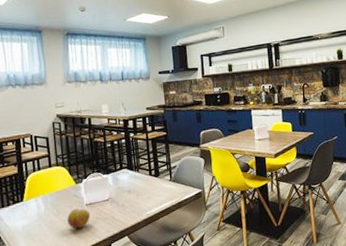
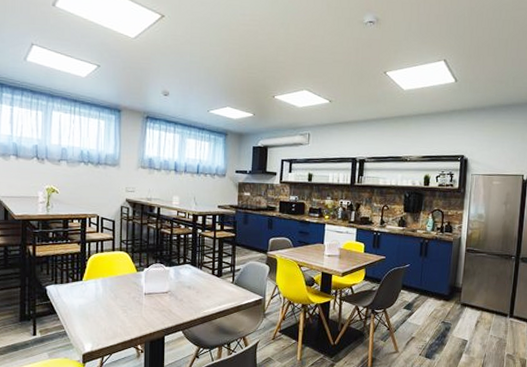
fruit: present [67,208,91,229] -> none [124,296,148,316]

